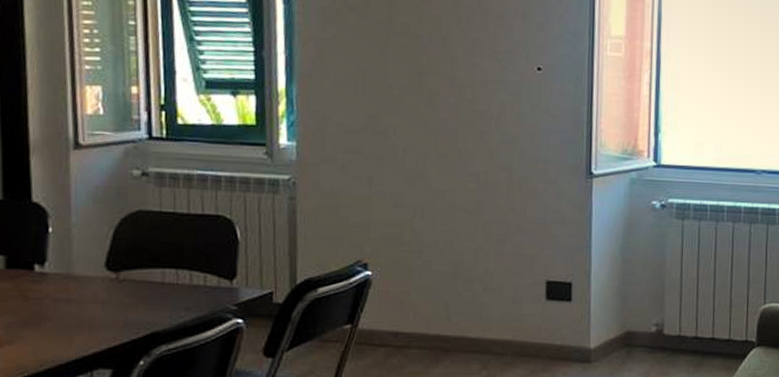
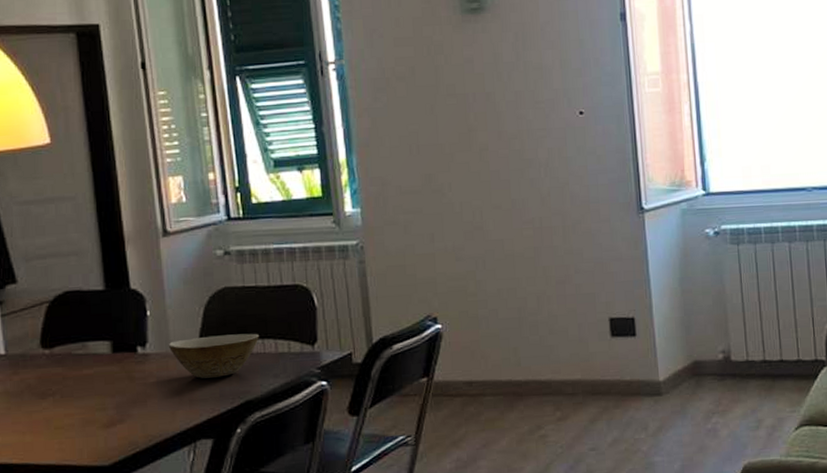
bowl: none [70,260,173,305] -> present [168,333,259,379]

